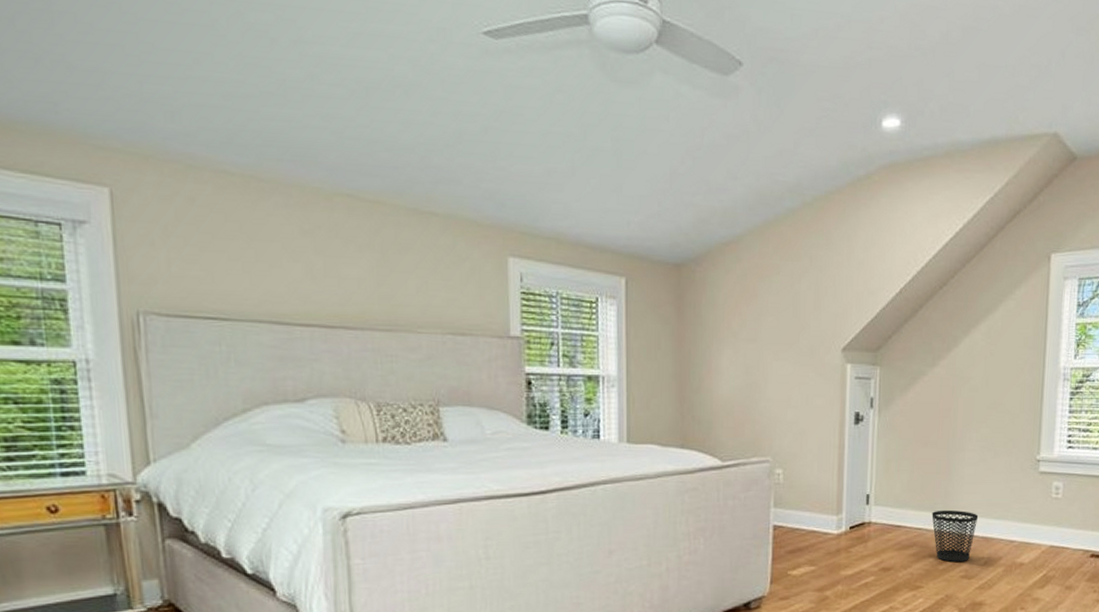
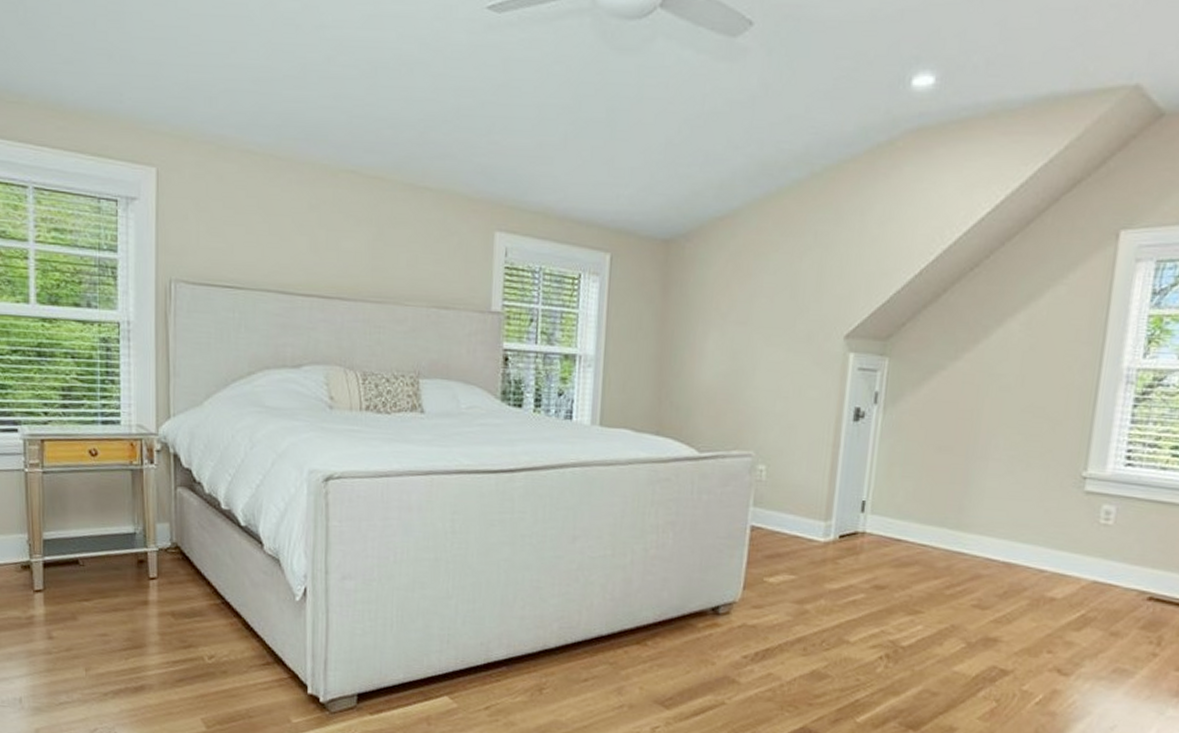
wastebasket: present [931,509,979,563] -> none [940,526,1000,589]

